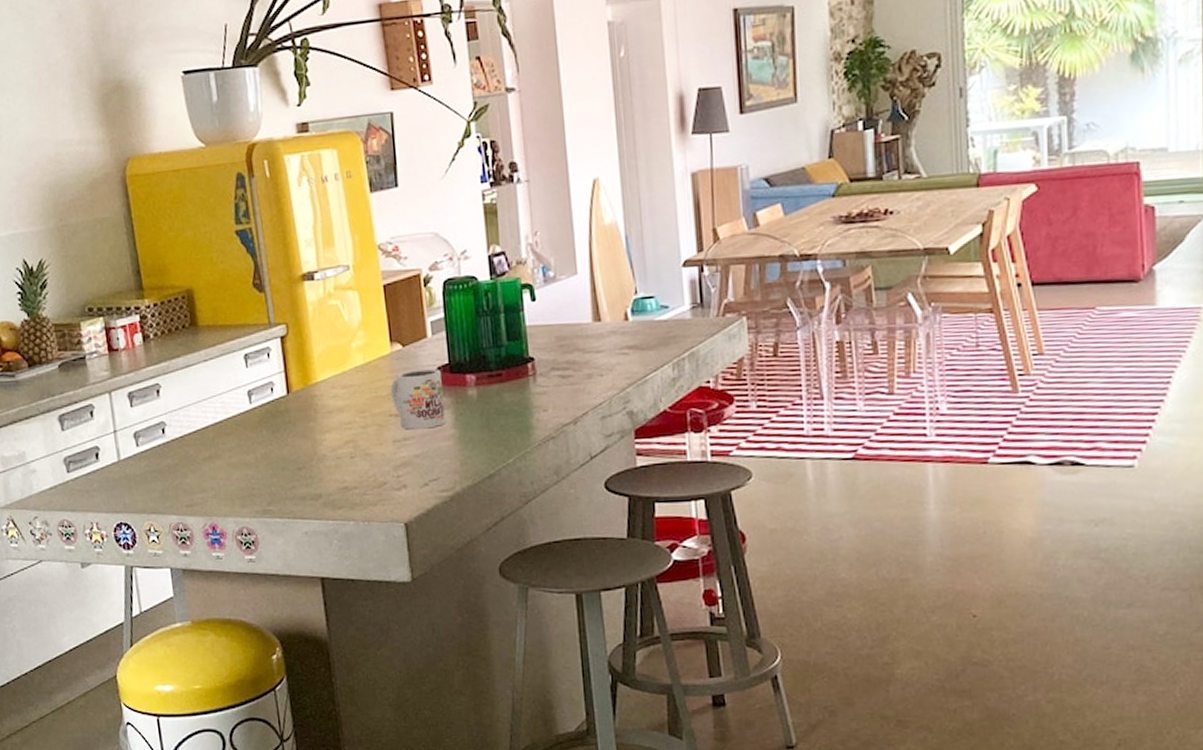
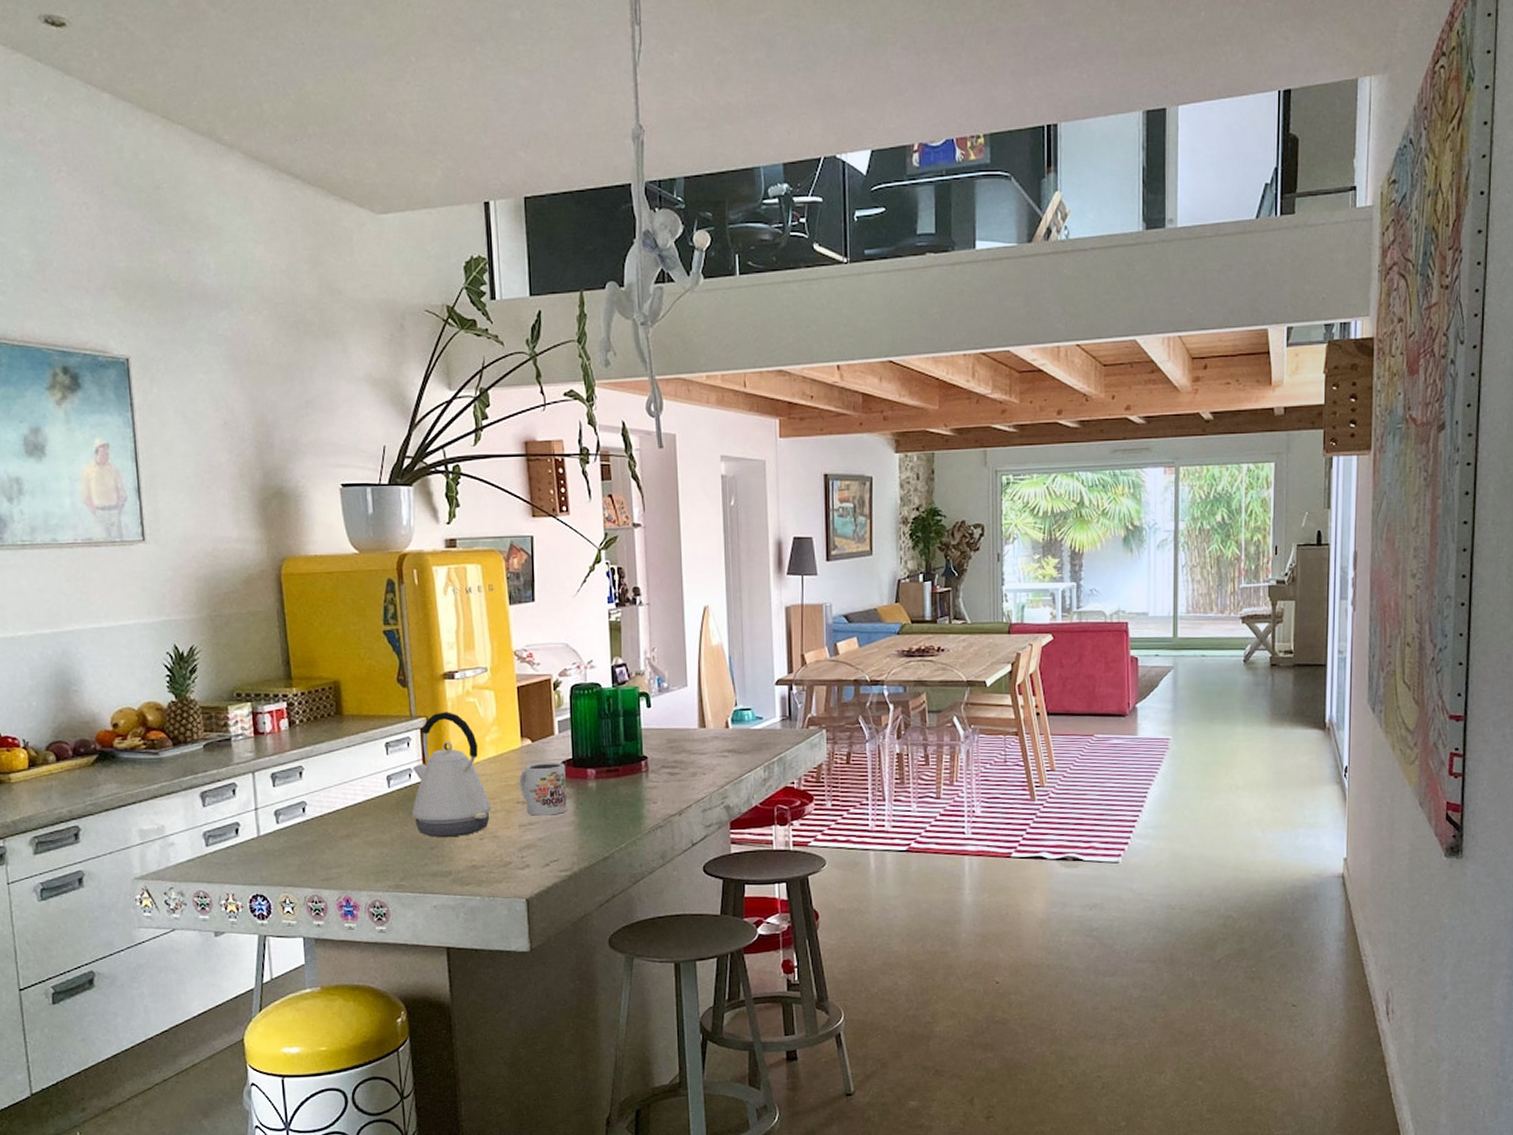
kettle: none [275,317,361,458] -> present [411,712,491,838]

